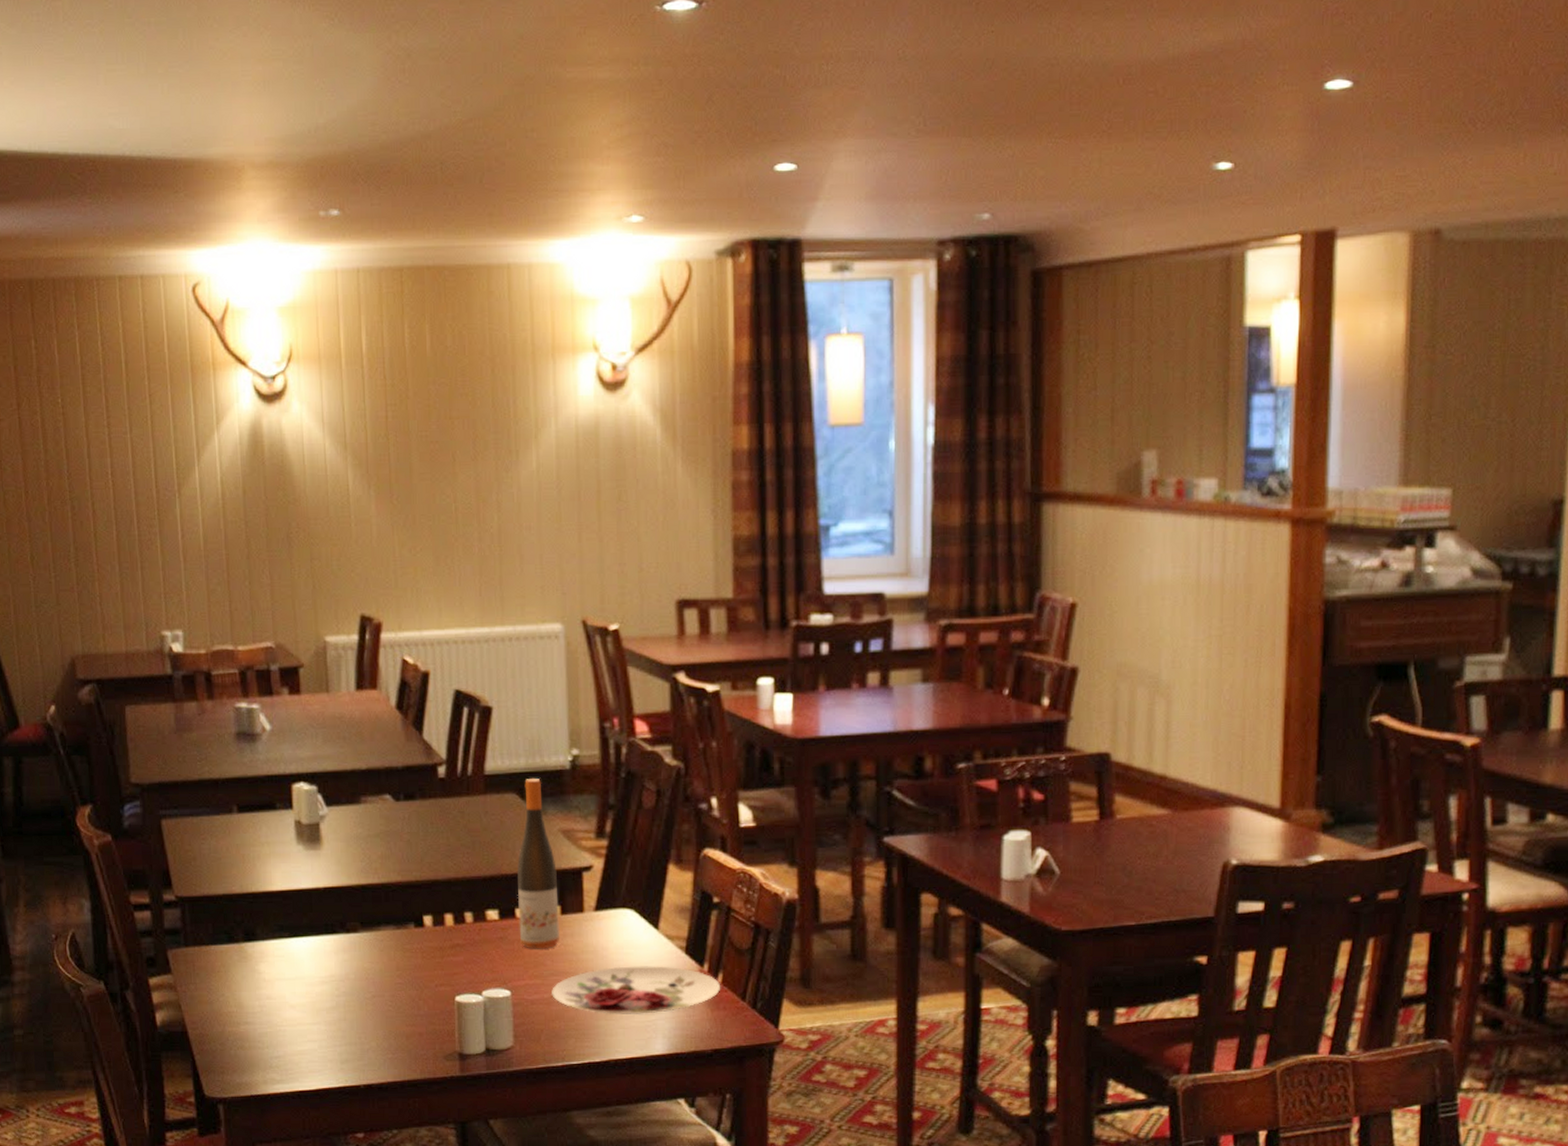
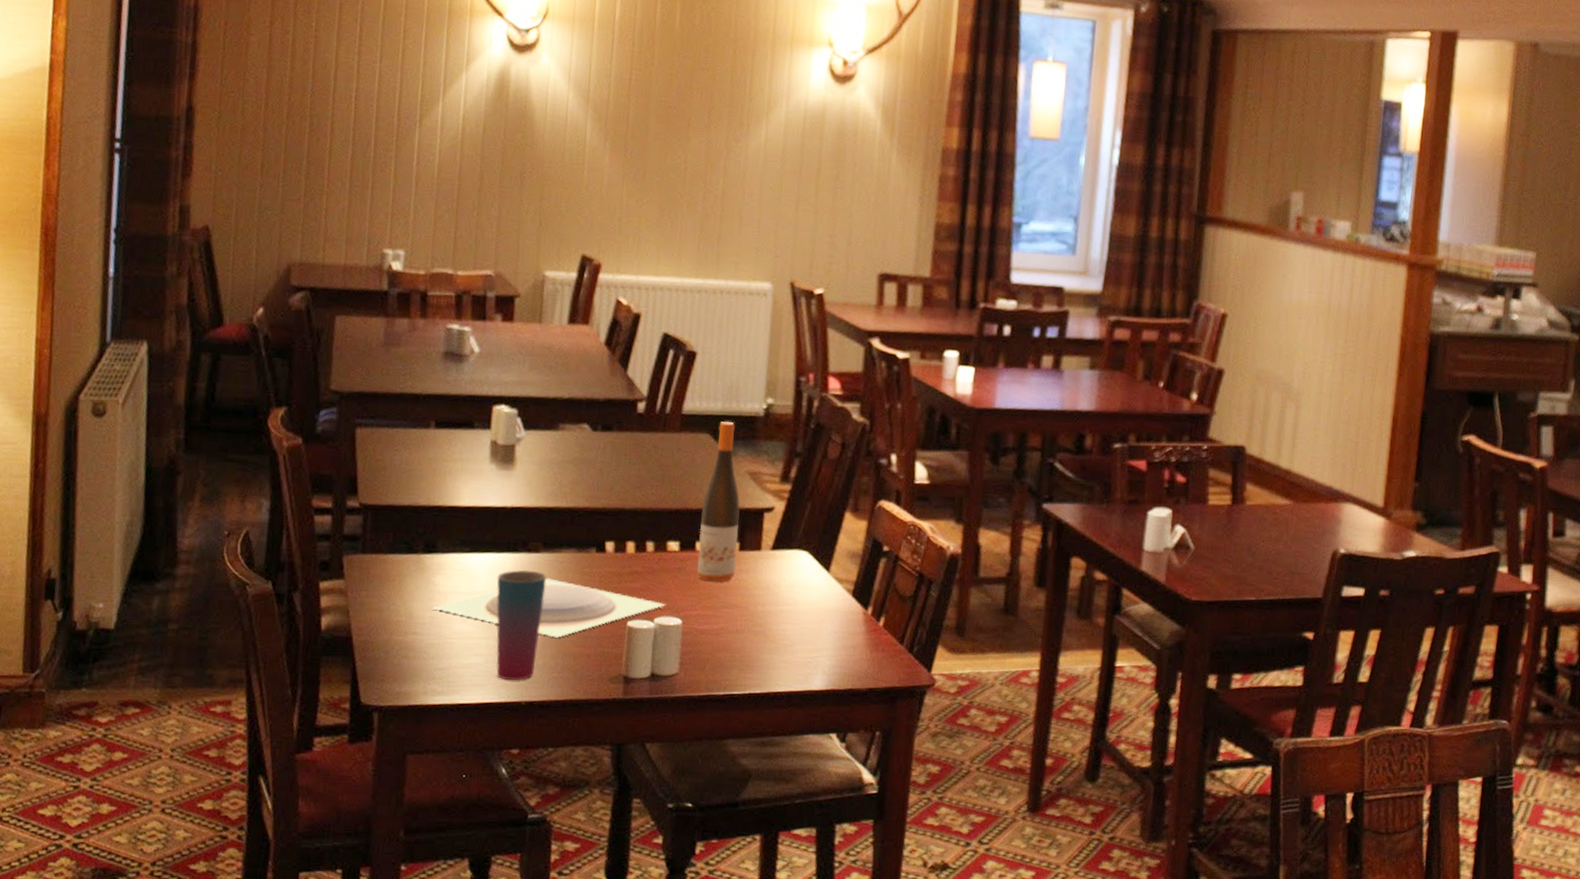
plate: none [260,958,493,1018] -> present [432,578,666,638]
cup: none [319,952,369,1065] -> present [496,570,547,681]
plate: present [552,966,721,1014] -> none [721,604,882,651]

